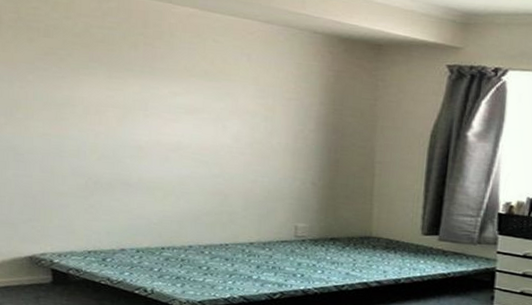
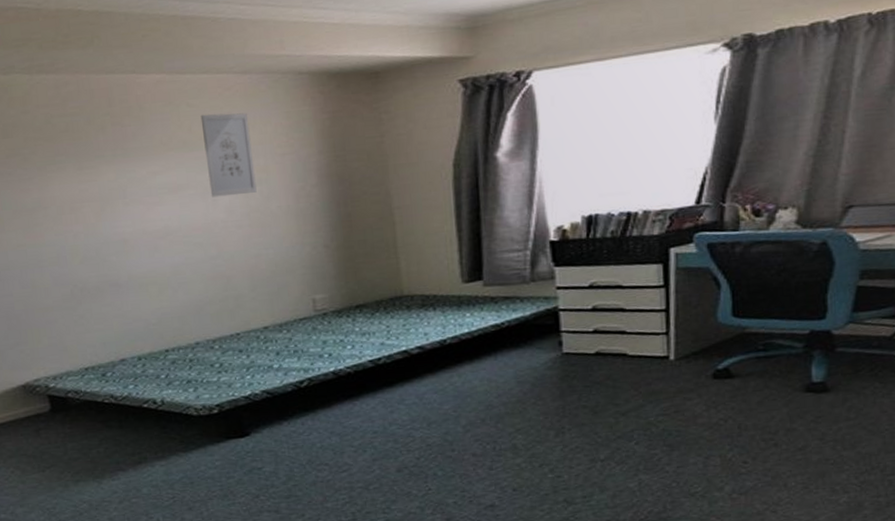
wall art: none [222,51,265,127] -> present [200,113,257,198]

